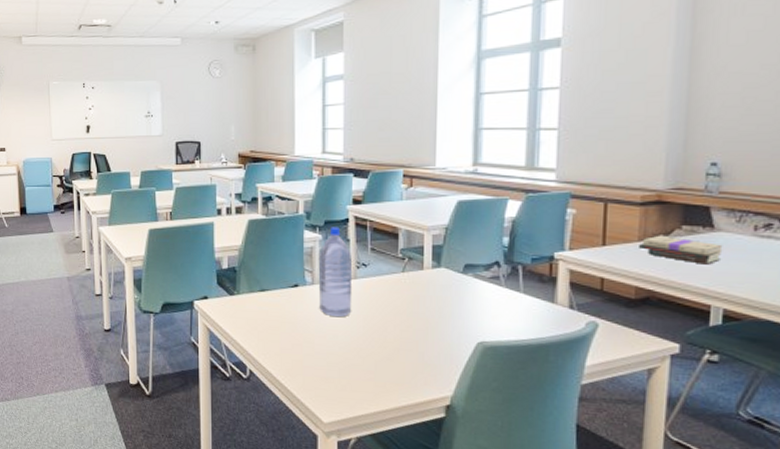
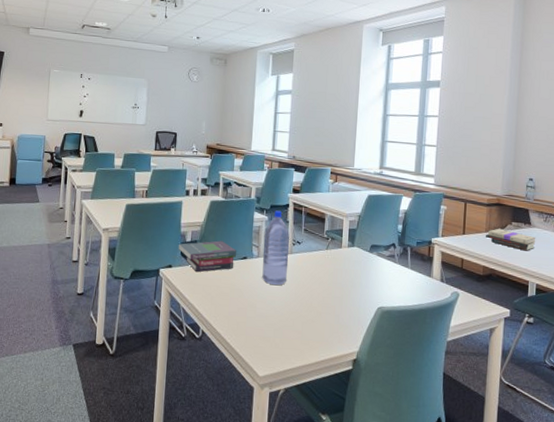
books: none [214,266,286,303] -> present [179,240,237,272]

